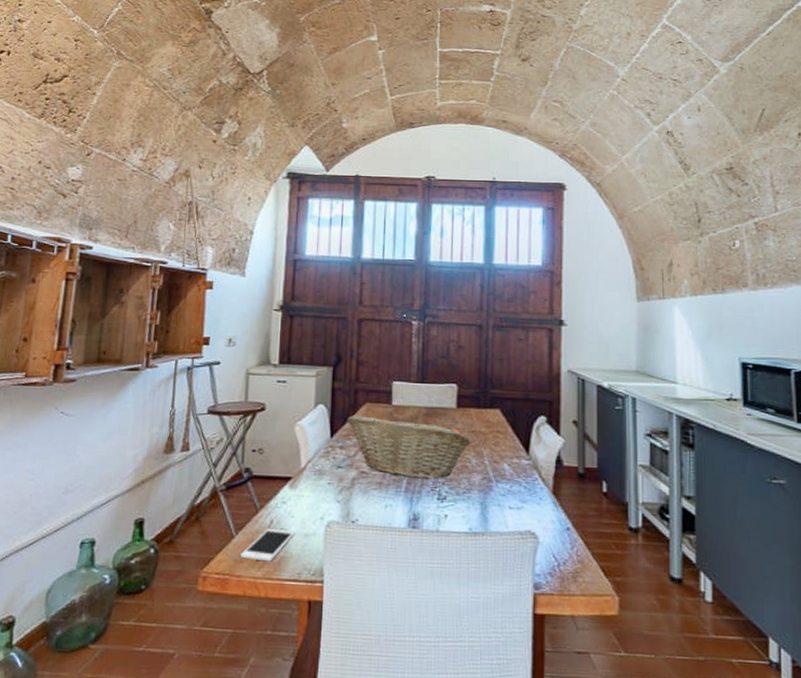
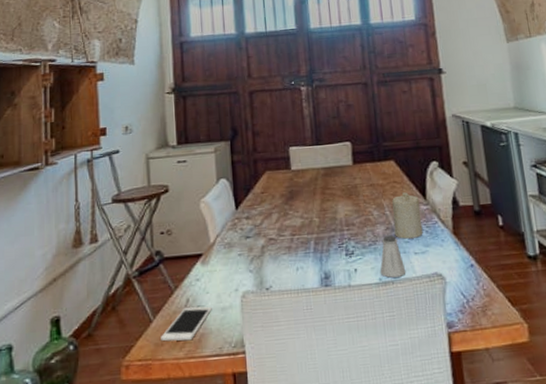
fruit basket: present [347,416,472,479] -> none [250,179,372,238]
saltshaker: none [471,485,498,529] -> present [380,235,406,278]
candle: none [491,444,522,492] -> present [392,192,423,239]

